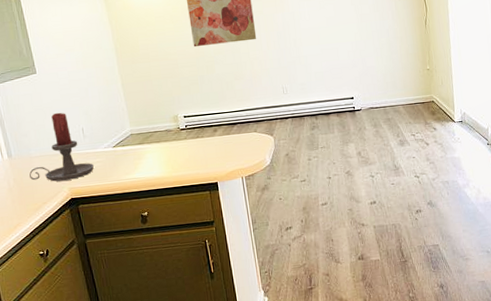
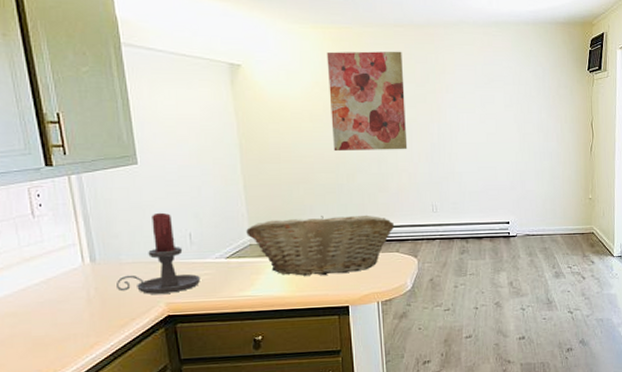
fruit basket: none [127,101,251,159] -> present [246,215,395,276]

